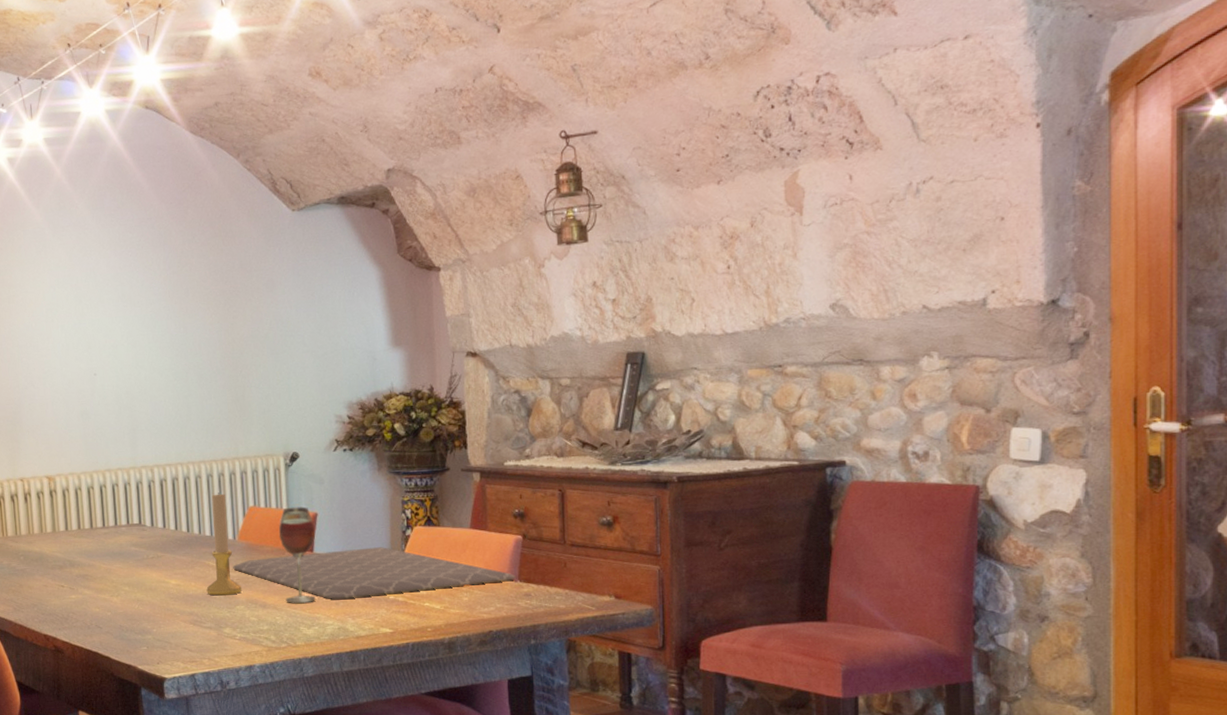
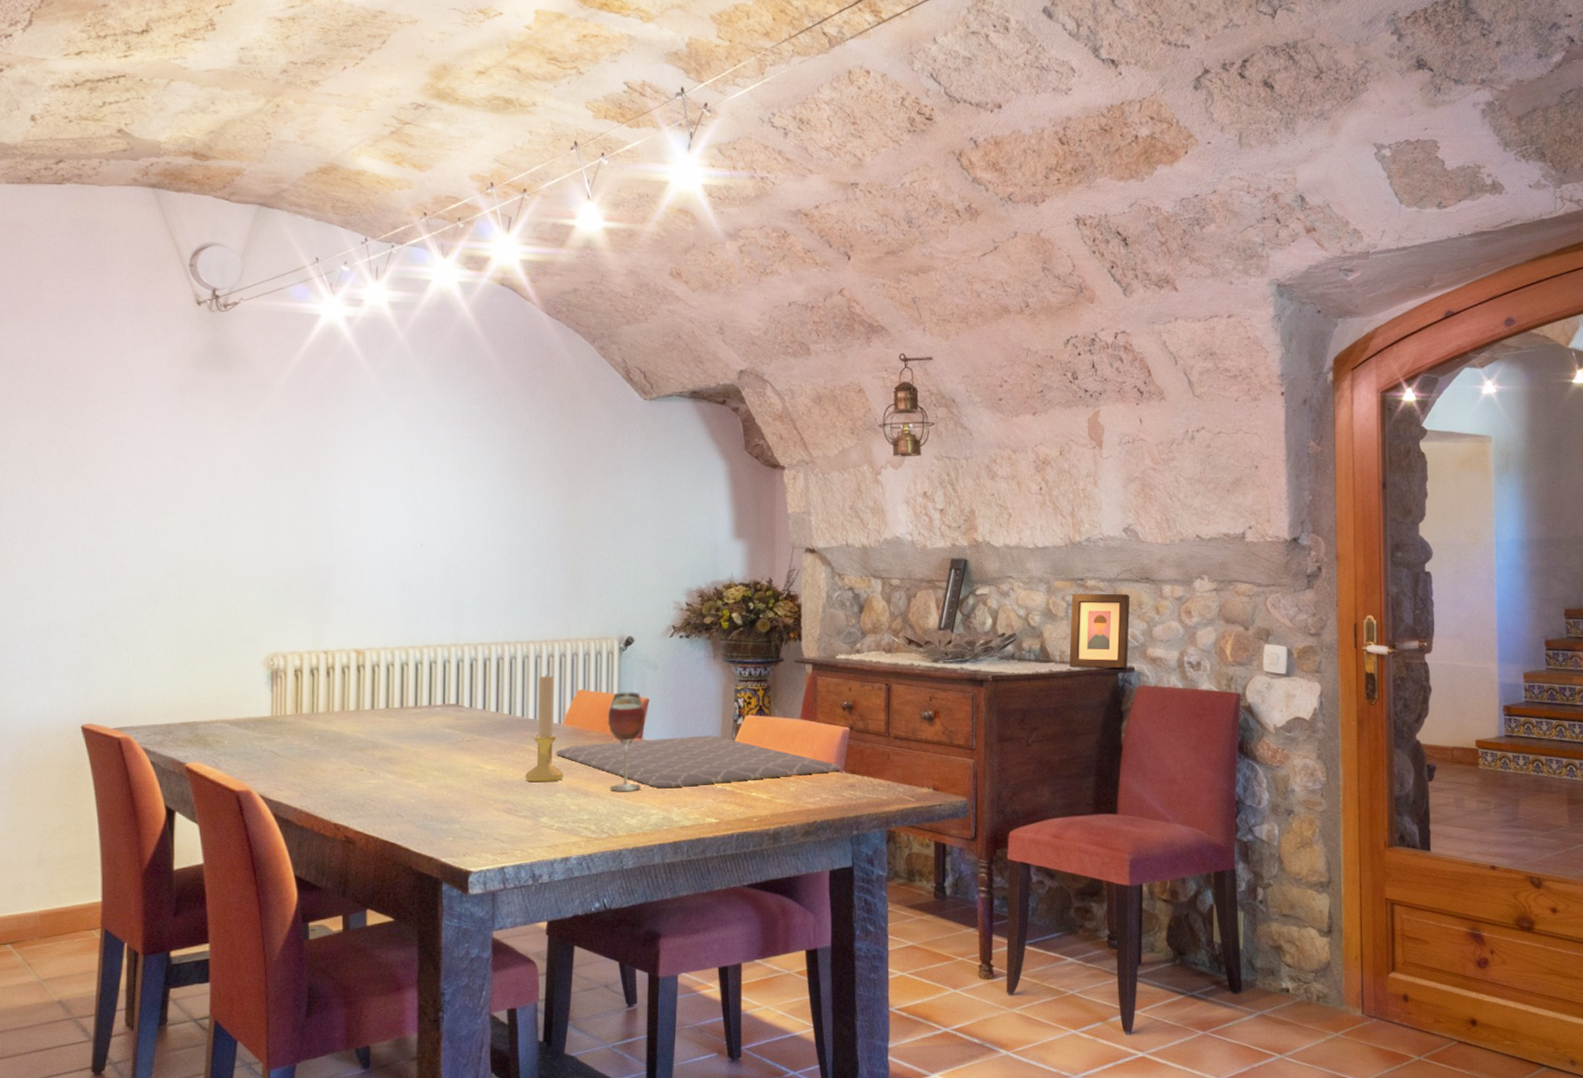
picture frame: none [766,379,840,465] -> present [1069,593,1130,670]

